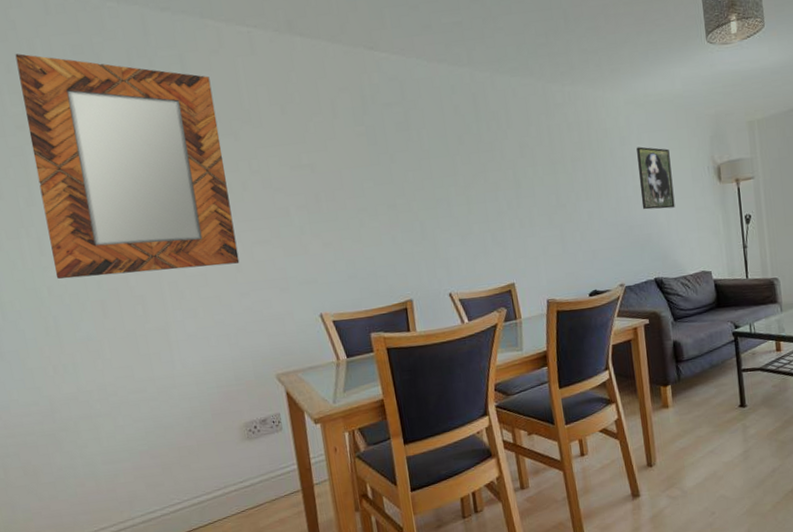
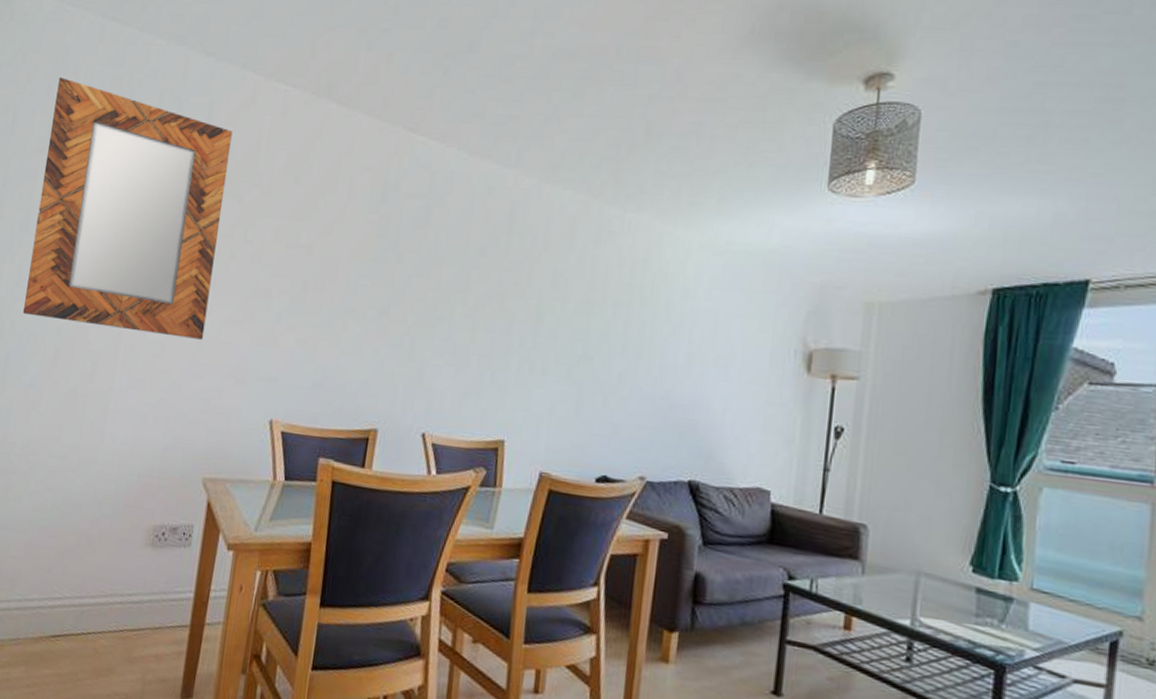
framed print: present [636,146,675,210] -> none [692,305,746,394]

